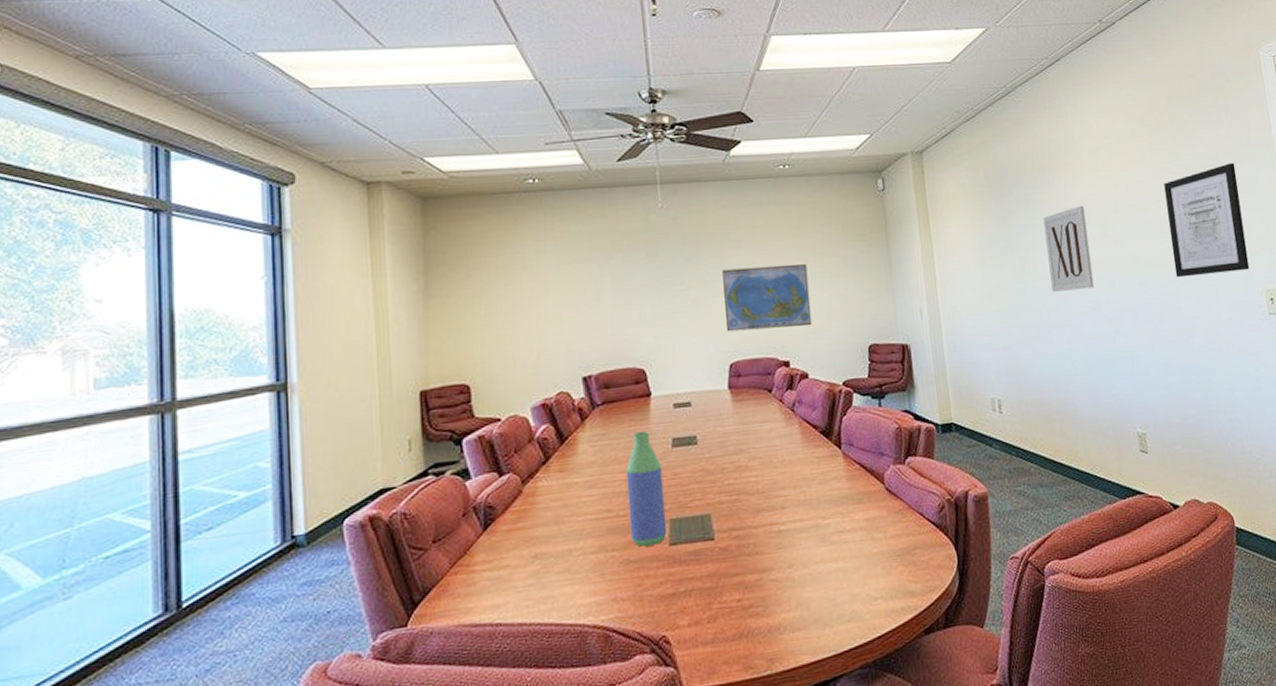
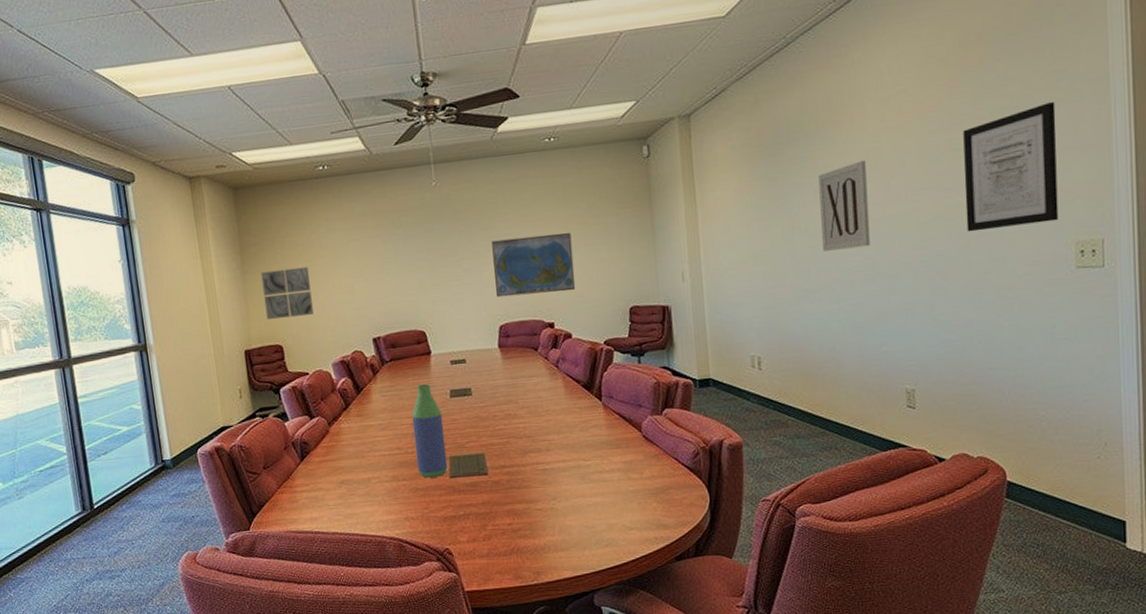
wall art: none [449,291,511,353] -> present [261,266,313,319]

